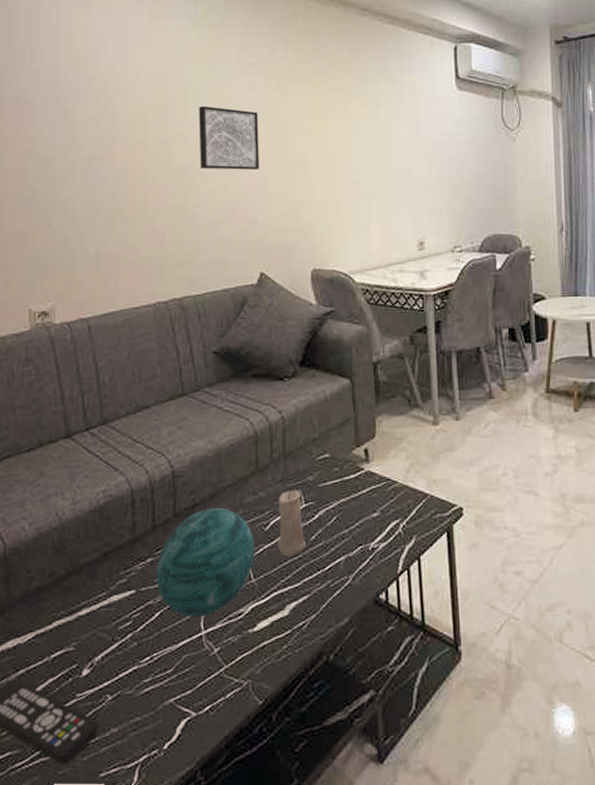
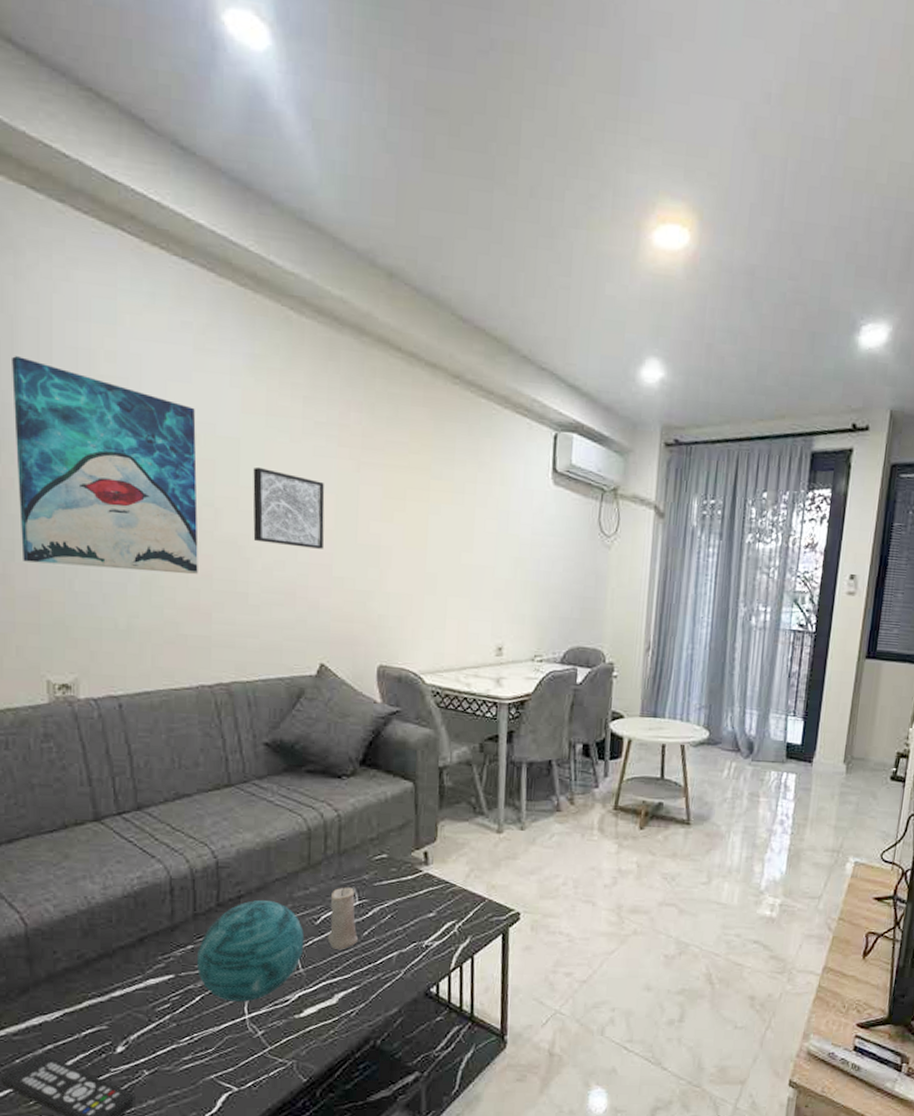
wall art: none [9,41,154,207] -> present [12,356,198,575]

